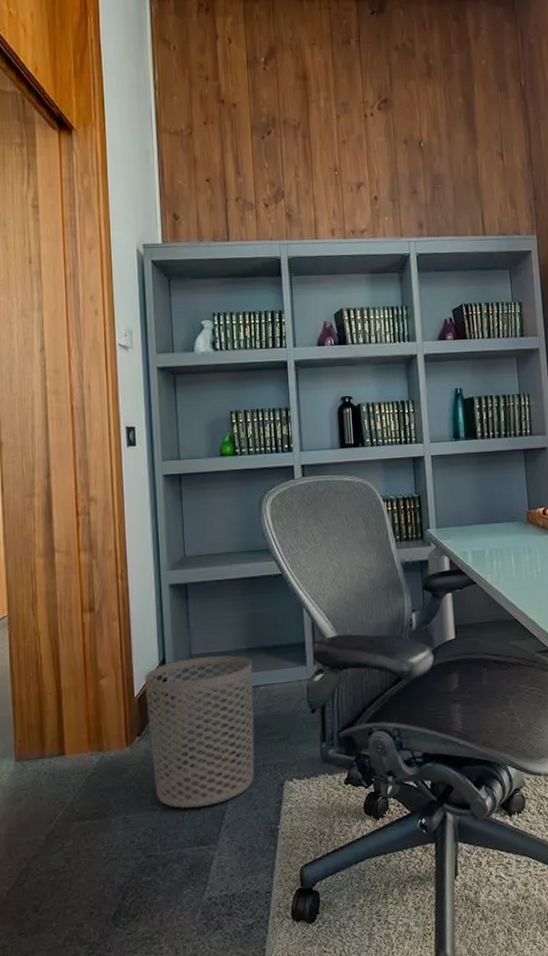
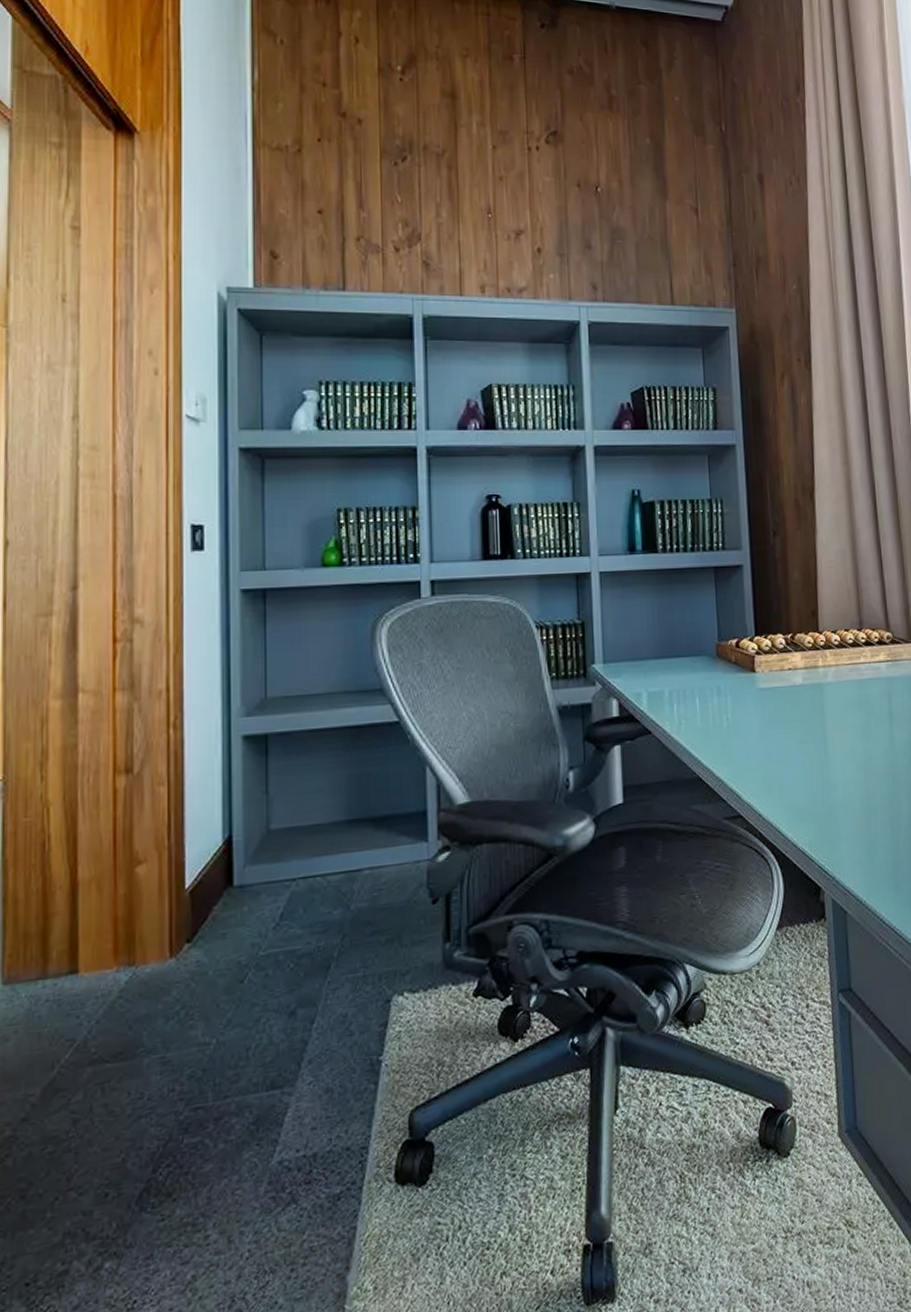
waste bin: present [144,655,255,808] -> none [200,829,355,1040]

